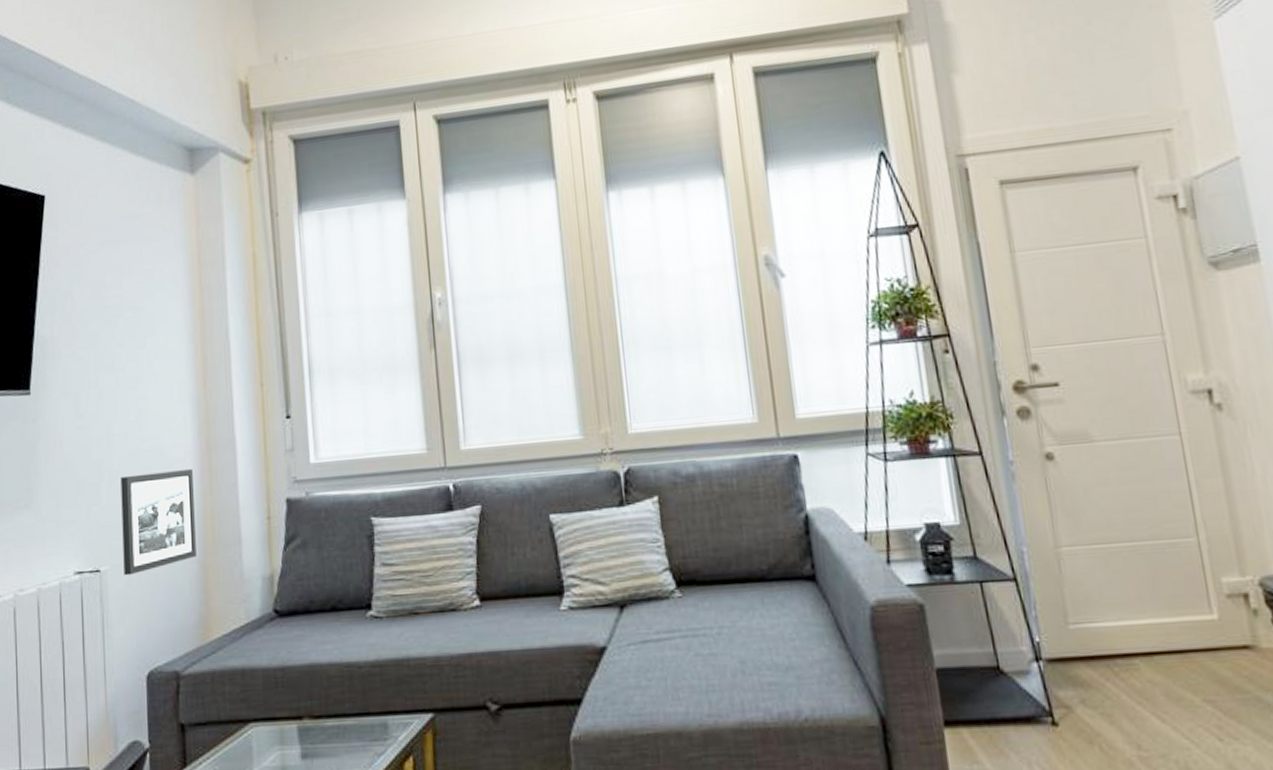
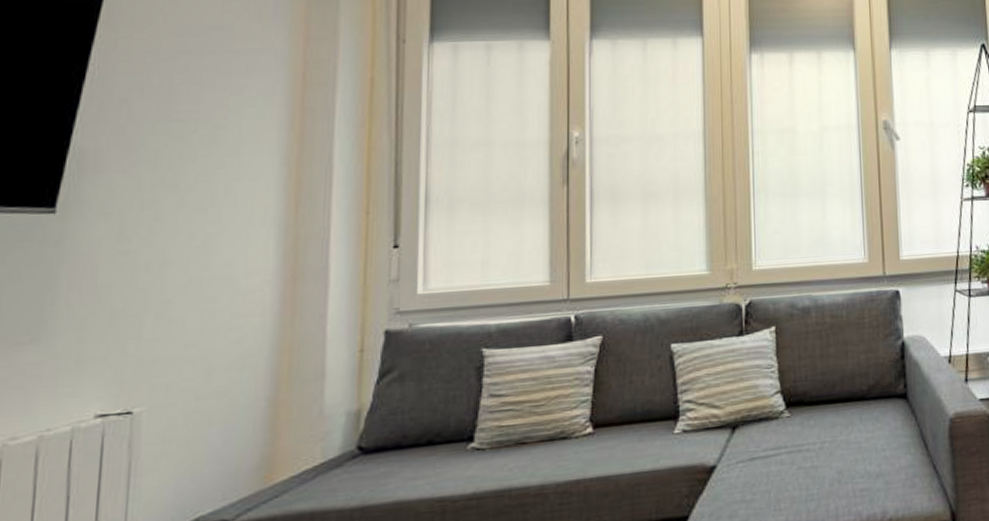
picture frame: present [120,469,196,576] -> none [165,300,271,417]

